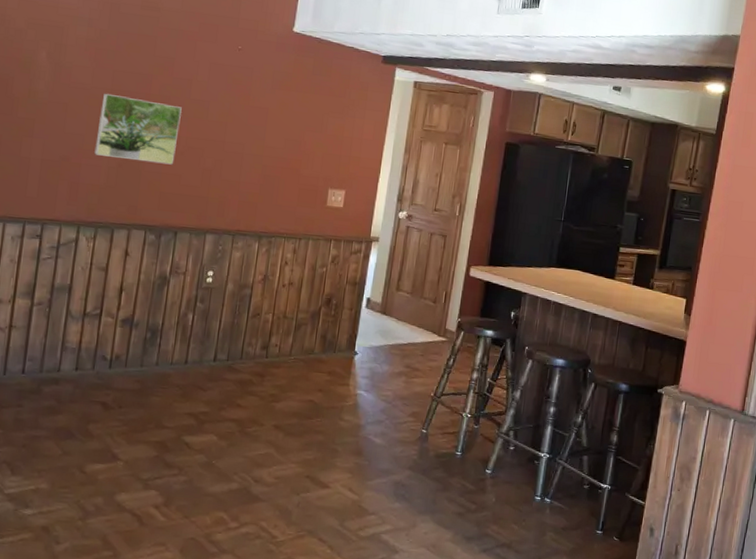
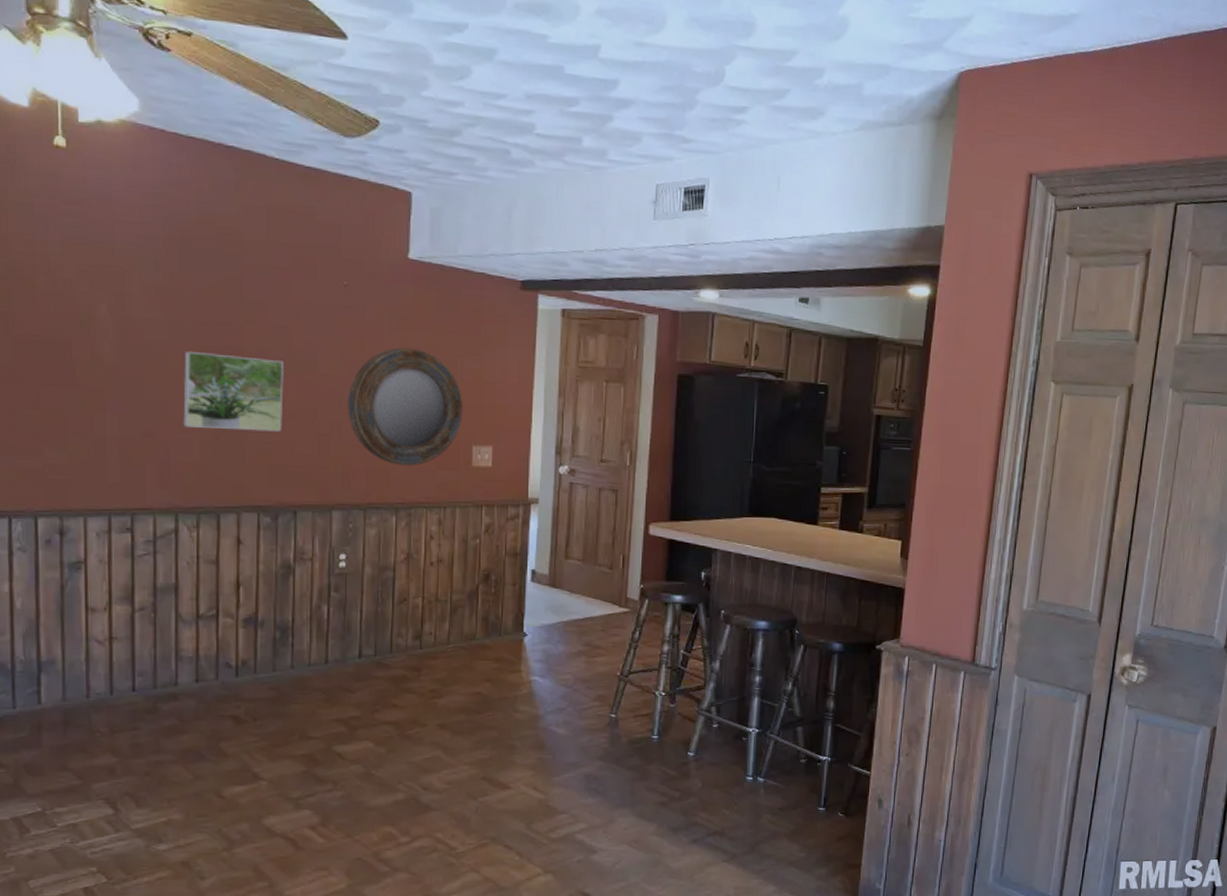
home mirror: none [229,103,325,202] -> present [347,347,463,466]

